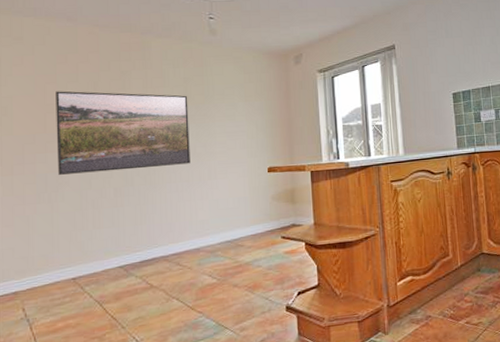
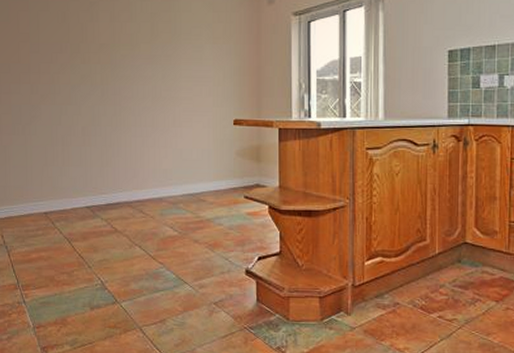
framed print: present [56,91,190,175] -> none [28,19,155,109]

